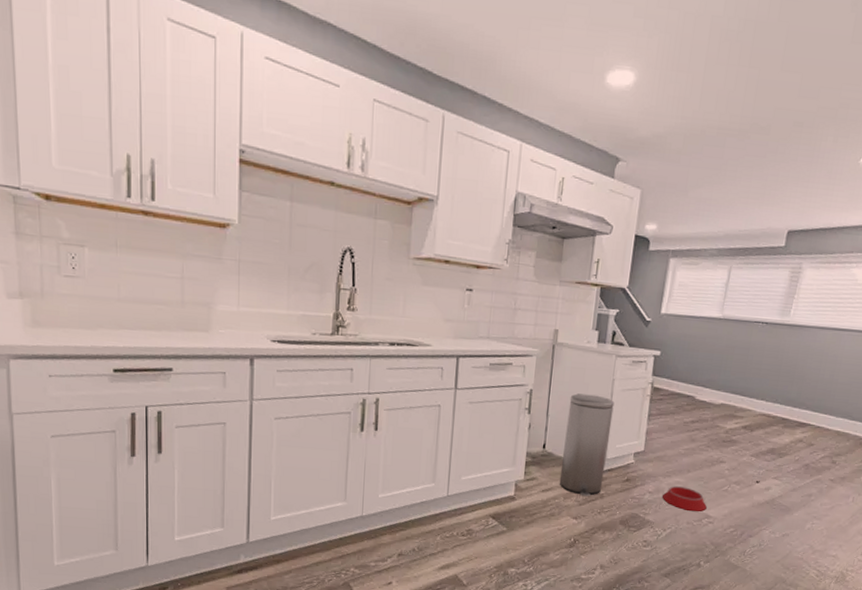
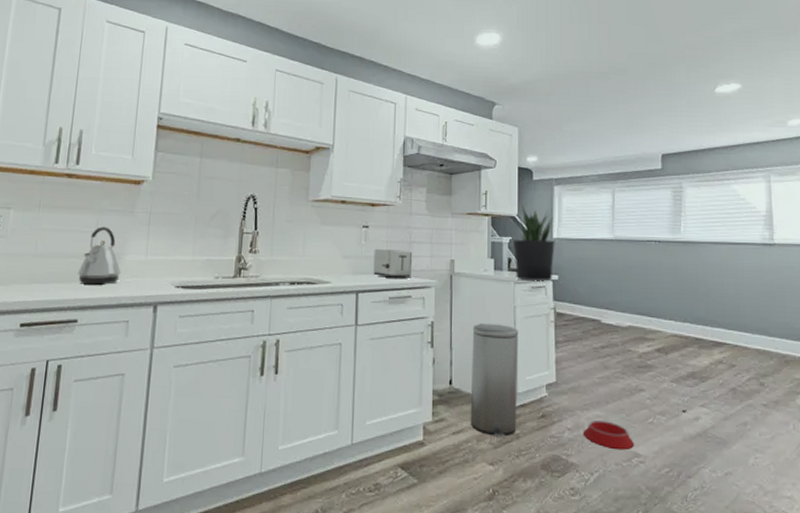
kettle: none [167,272,214,335] -> present [77,226,122,285]
toaster: none [475,313,517,346] -> present [373,248,413,279]
planter: none [618,277,665,357] -> present [512,205,555,282]

